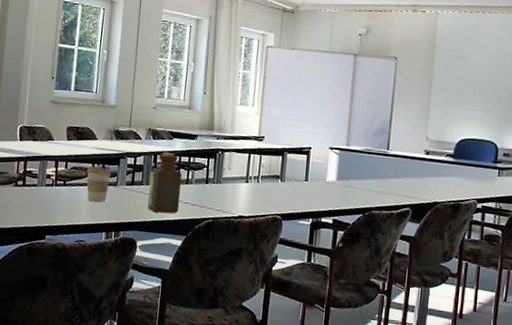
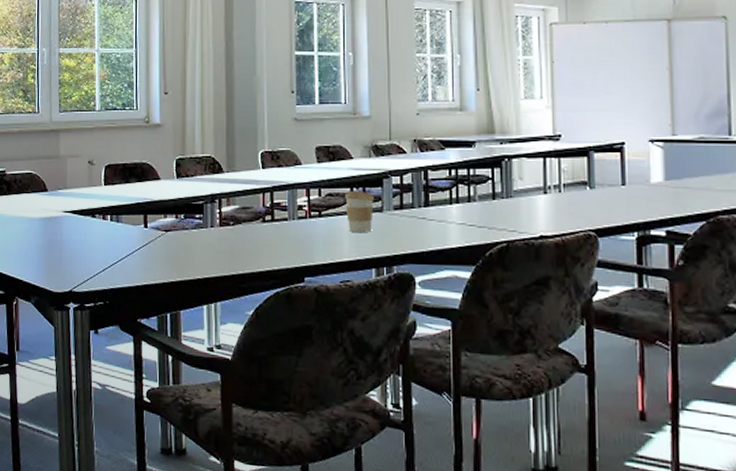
bottle: present [147,152,182,214] -> none [422,165,463,240]

